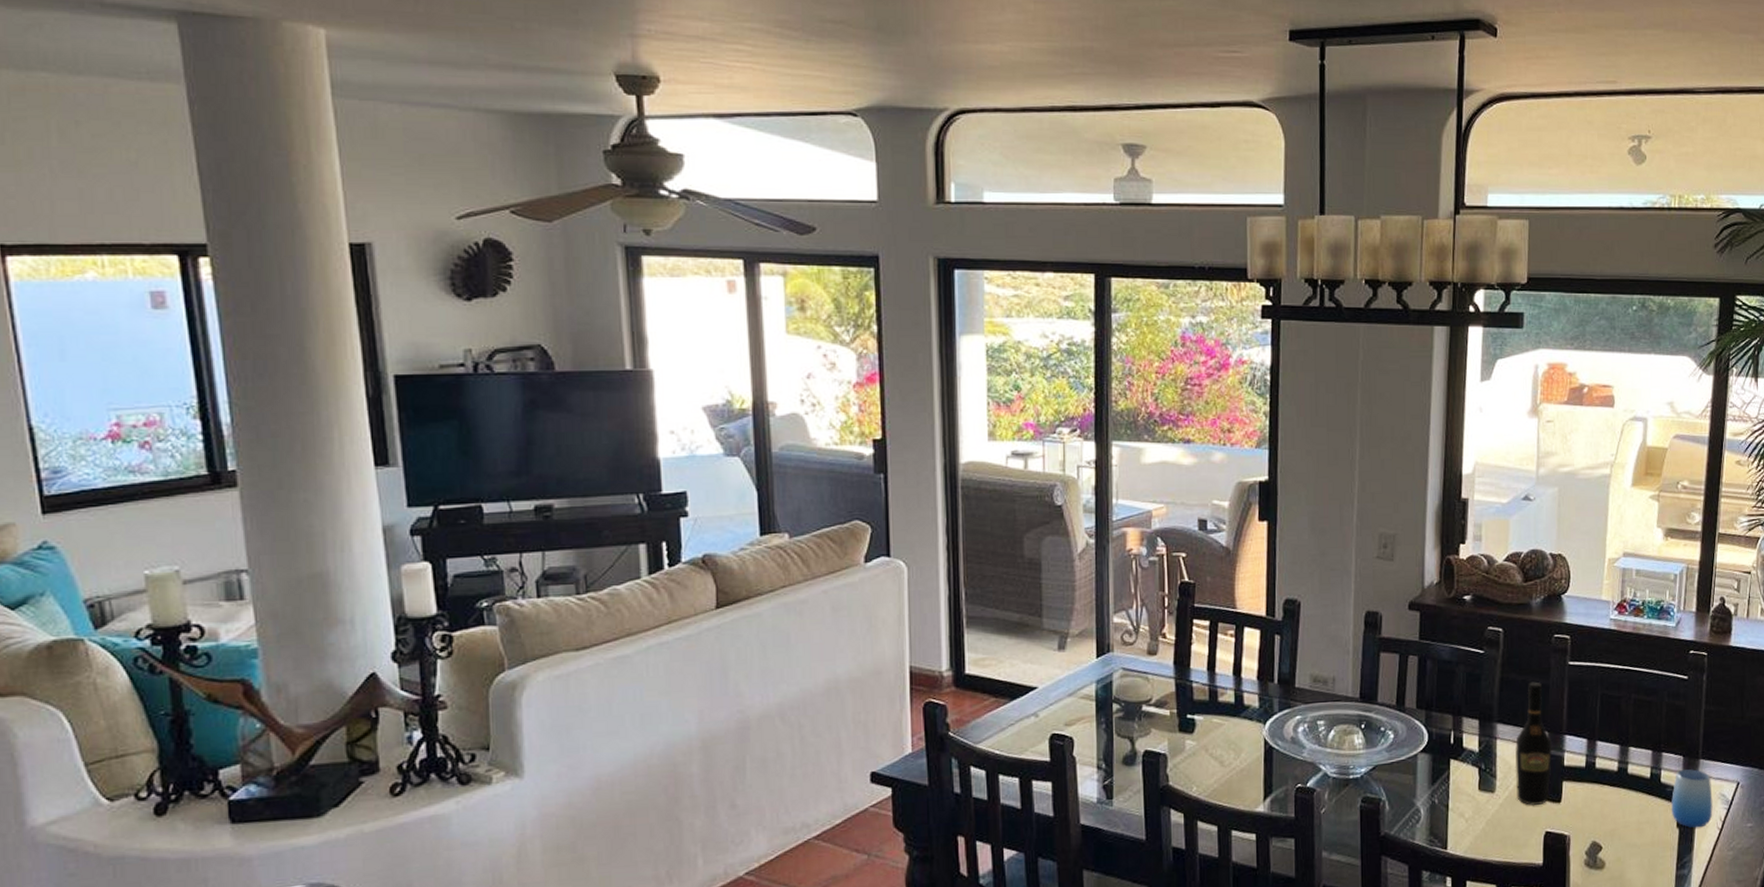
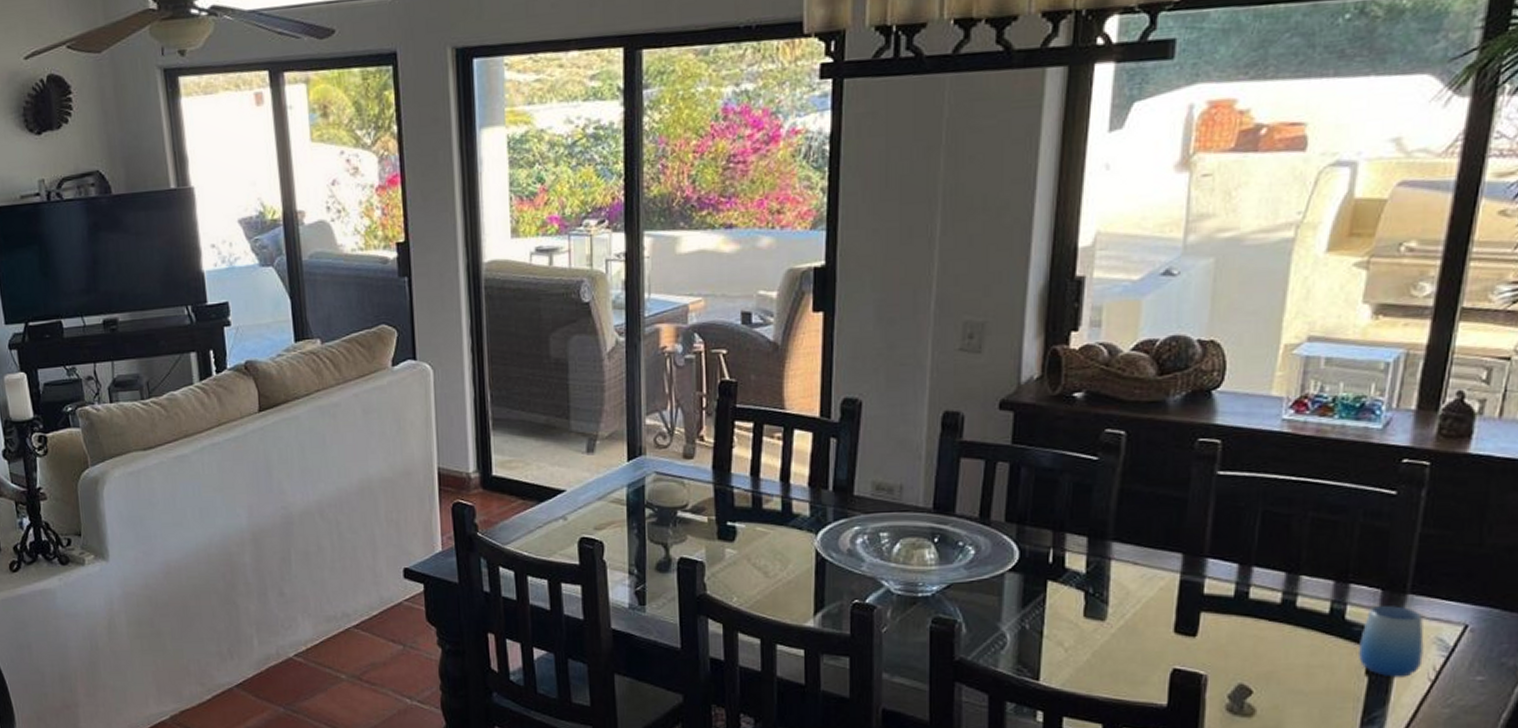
wine bottle: present [1515,681,1553,805] -> none [1134,494,1189,638]

